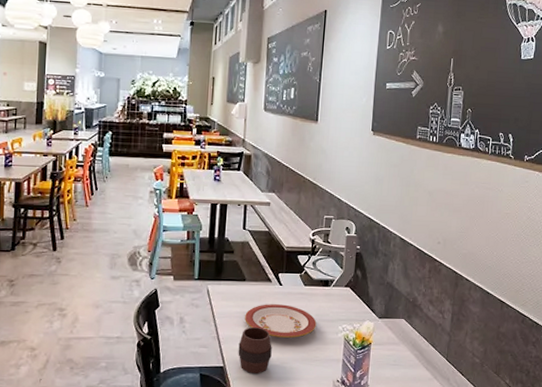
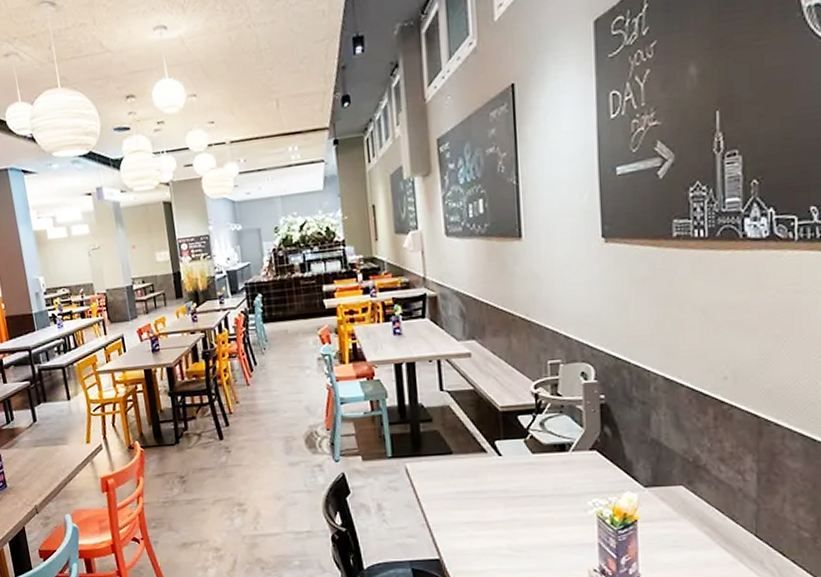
cup: present [238,326,272,374] -> none [455,509,500,567]
plate: present [245,304,317,338] -> none [458,479,556,520]

